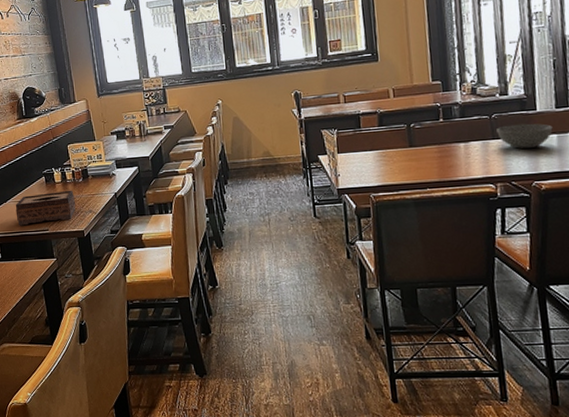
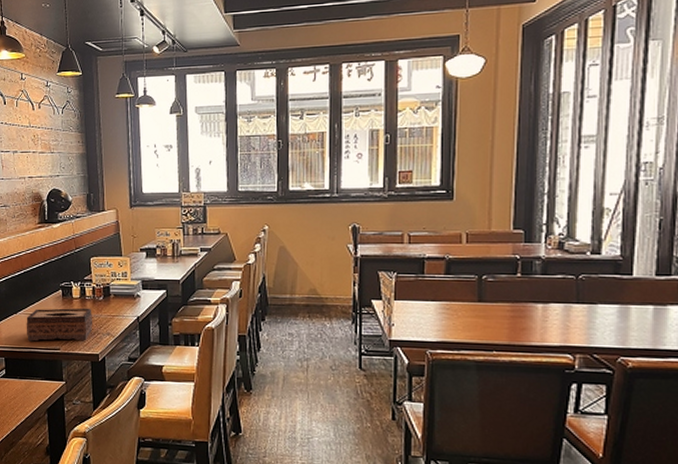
bowl: present [497,123,553,149] -> none [583,289,649,318]

